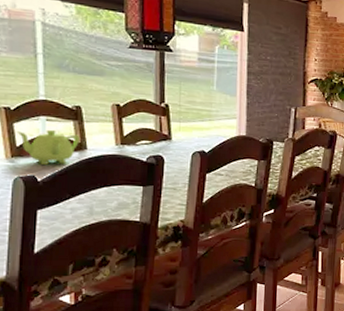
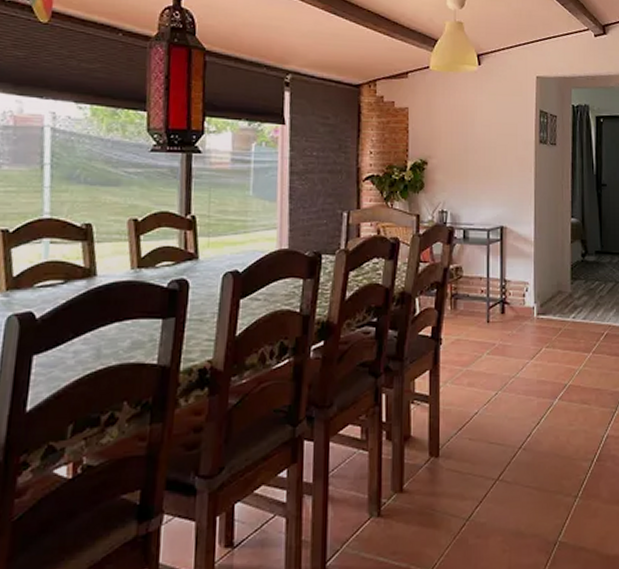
teapot: present [17,129,81,165] -> none [14,253,90,297]

